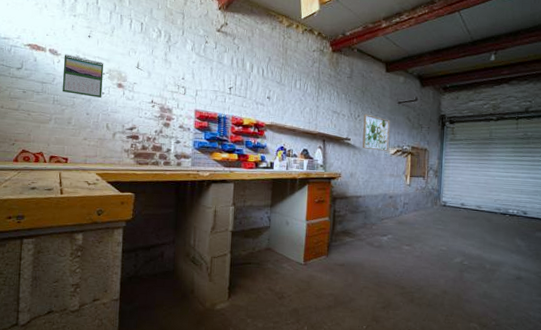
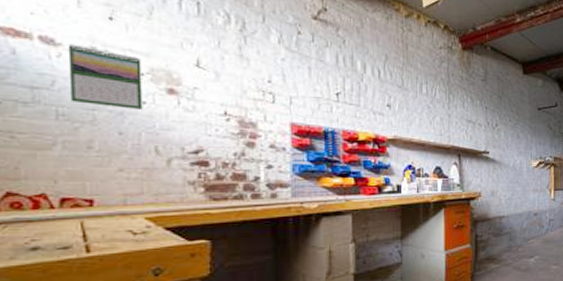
wall art: present [362,114,390,151] -> none [502,122,531,164]

